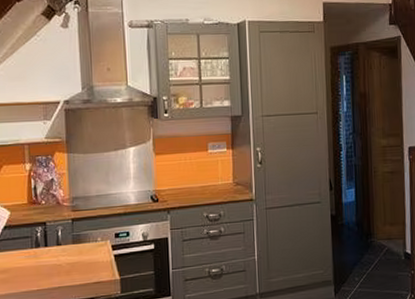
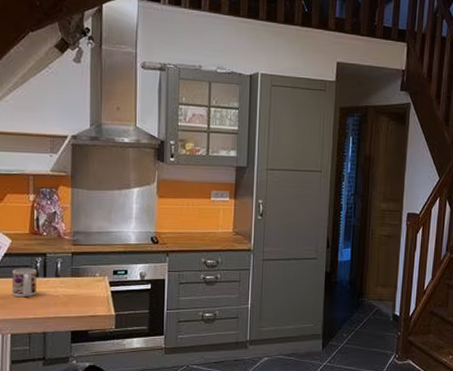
mug: none [13,238,38,270] -> present [12,268,36,298]

